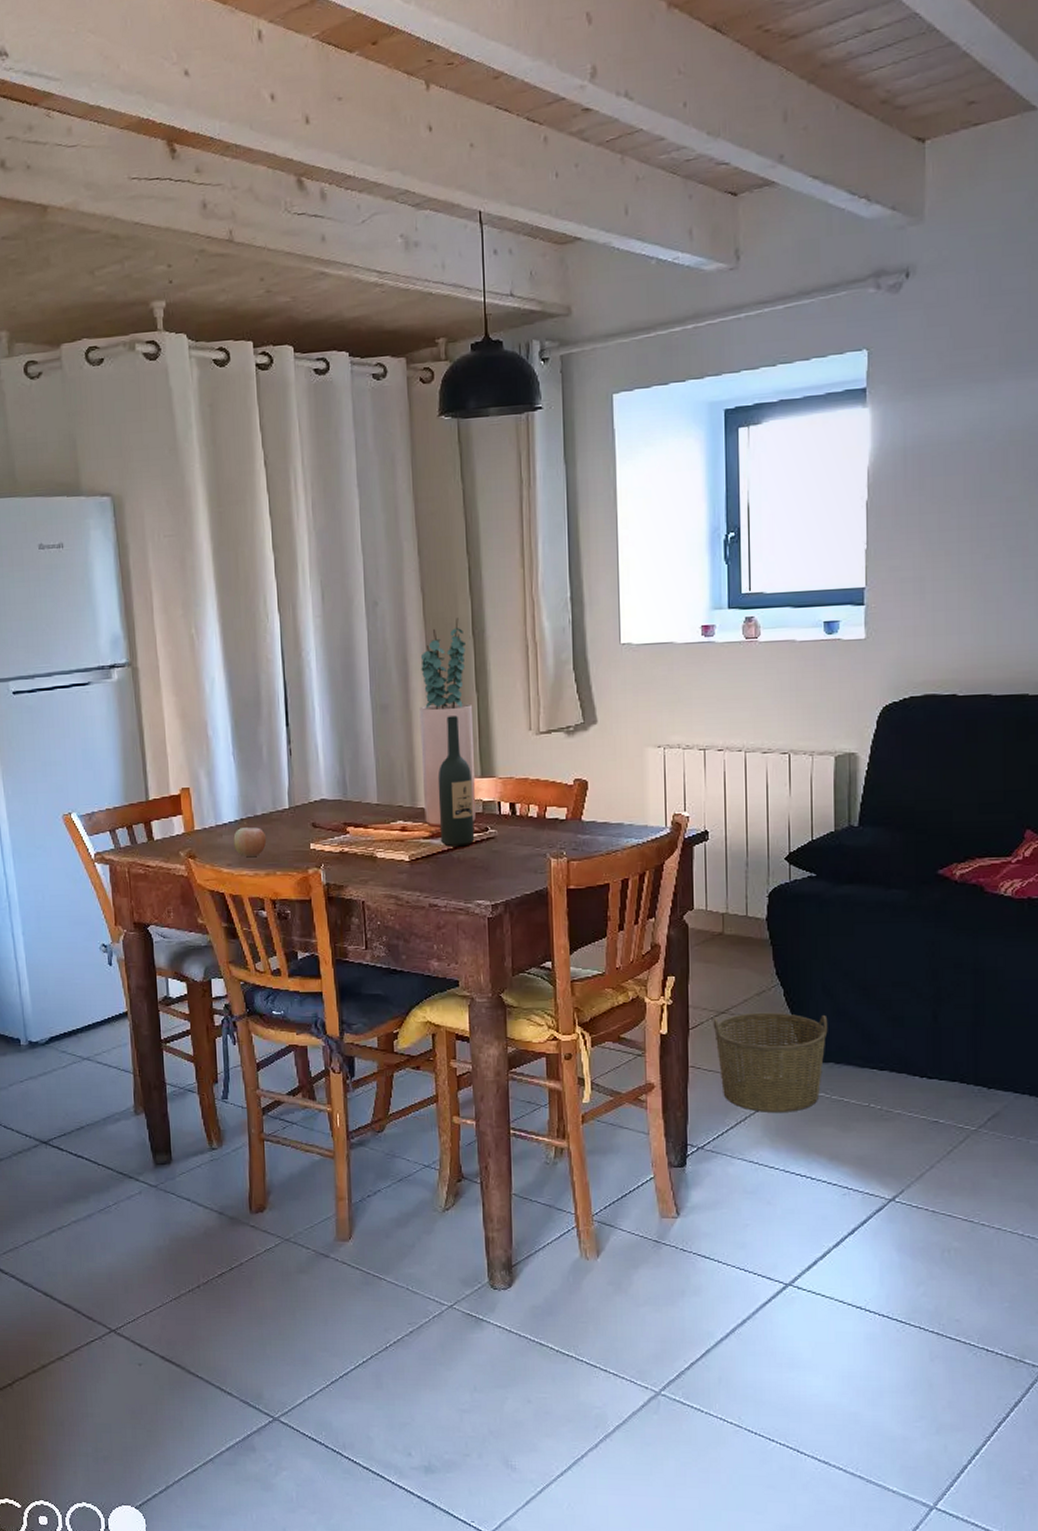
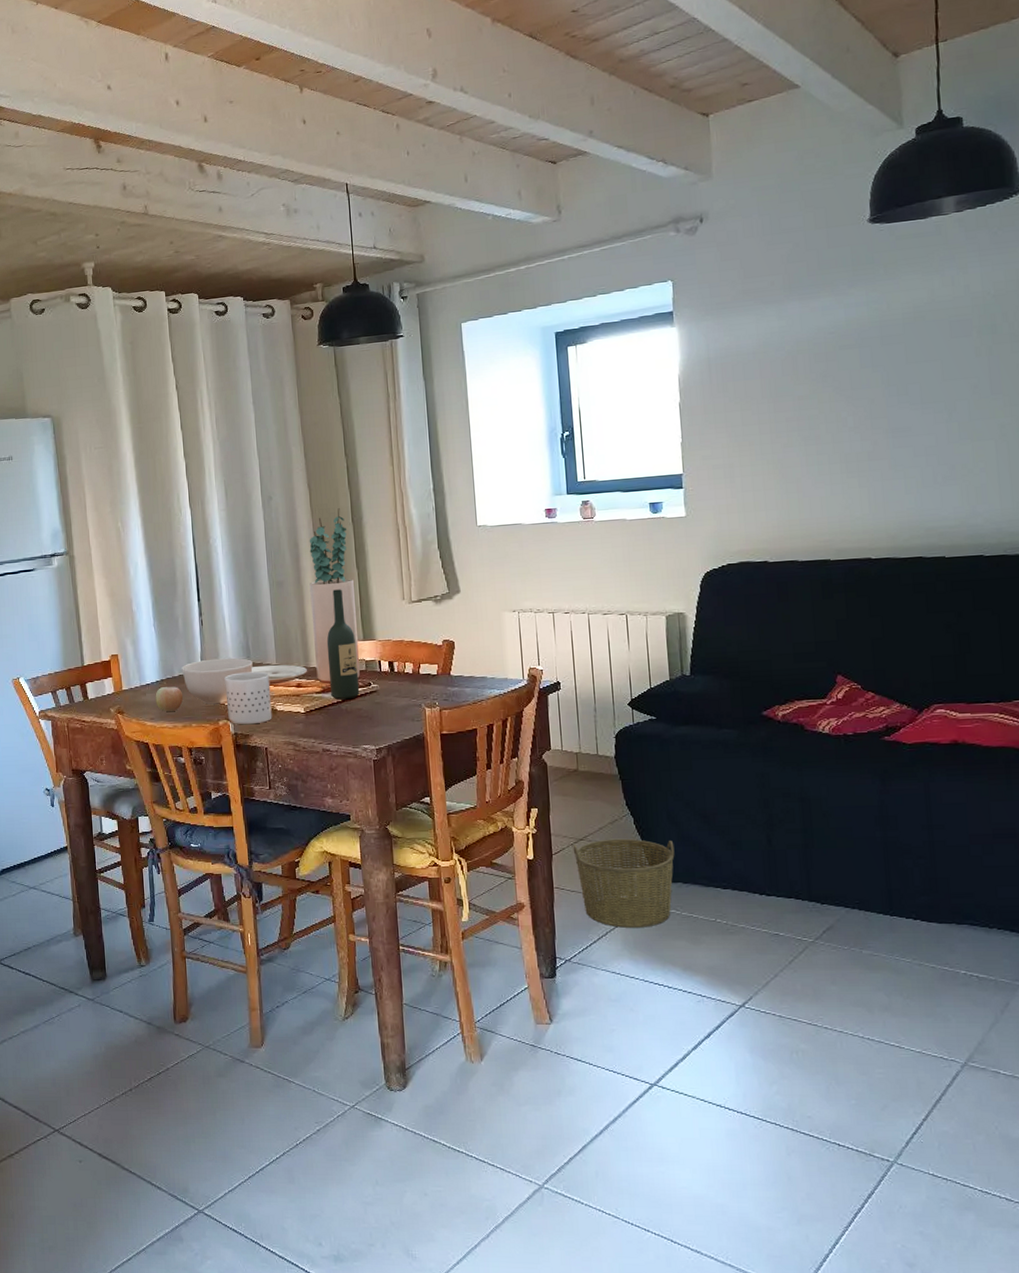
bowl: none [265,794,350,849] -> present [181,657,253,705]
mug: none [316,811,371,874] -> present [224,671,273,725]
plate: none [348,803,415,828] -> present [252,664,308,685]

